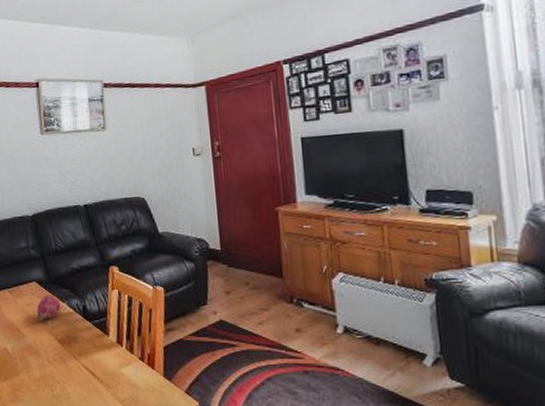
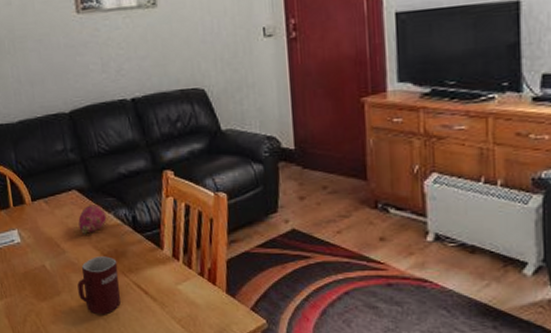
mug: none [34,341,71,395] -> present [77,256,121,315]

